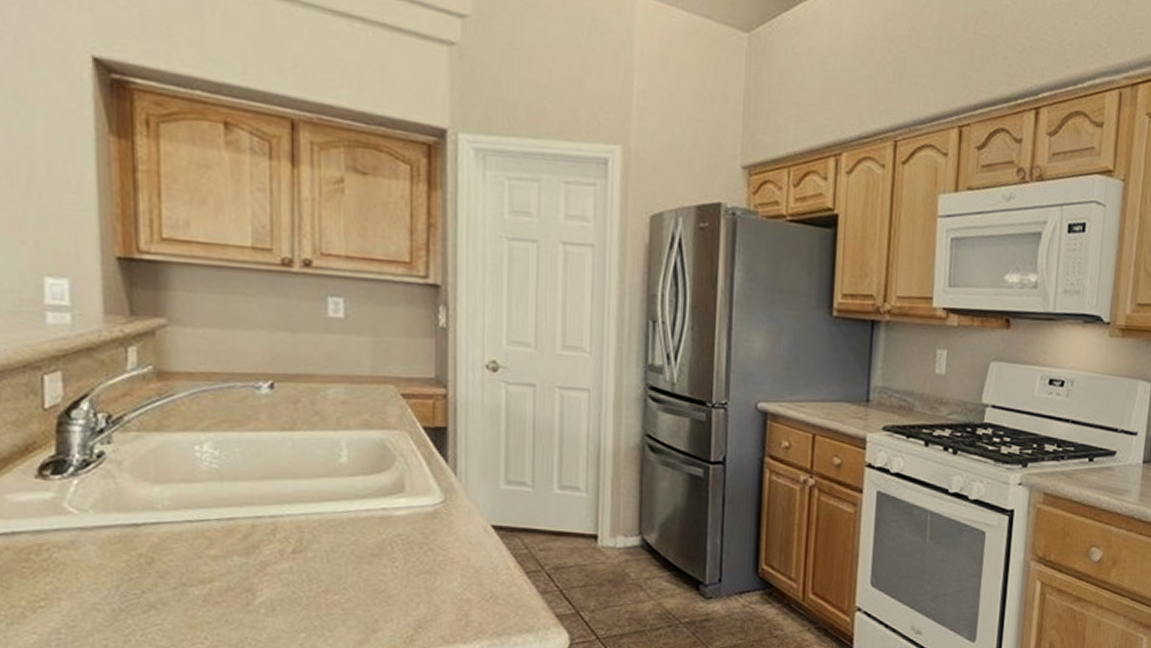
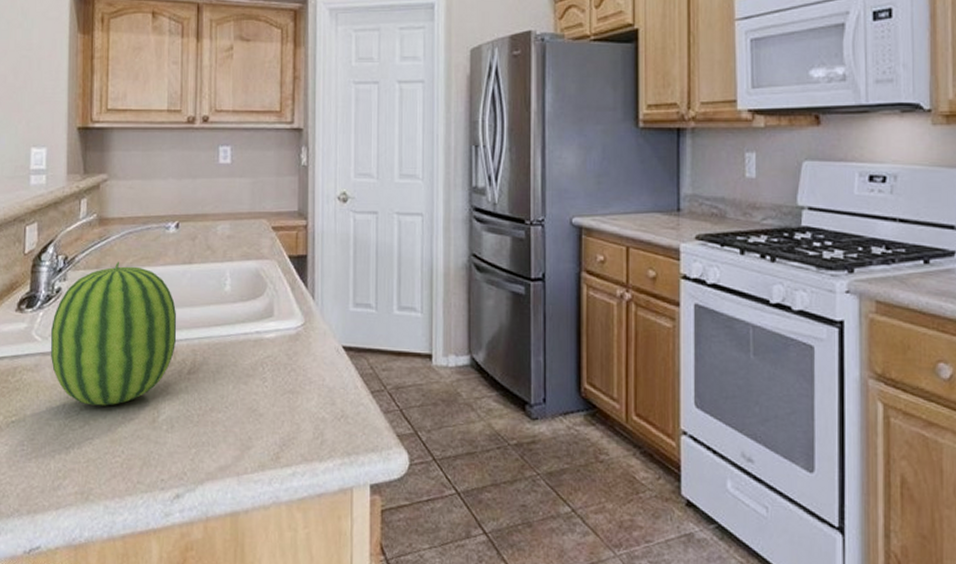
fruit: none [92,423,276,588] -> present [51,261,177,406]

